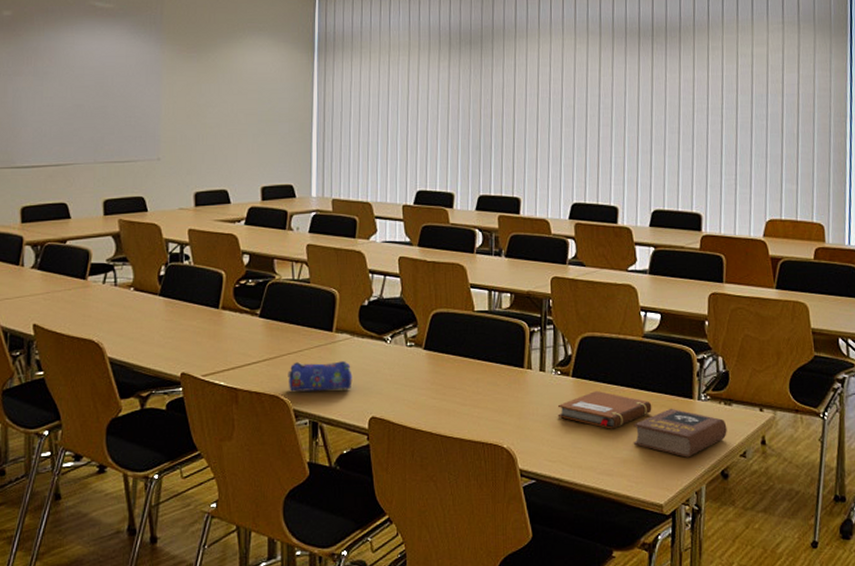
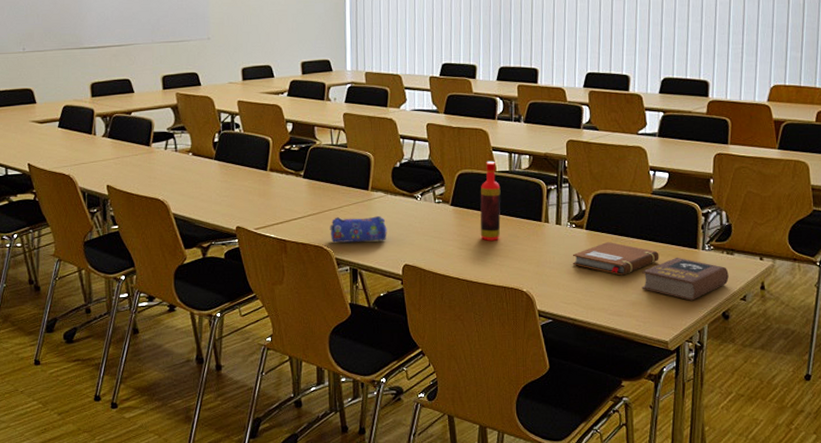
bottle: none [456,299,480,390] -> present [480,161,501,241]

